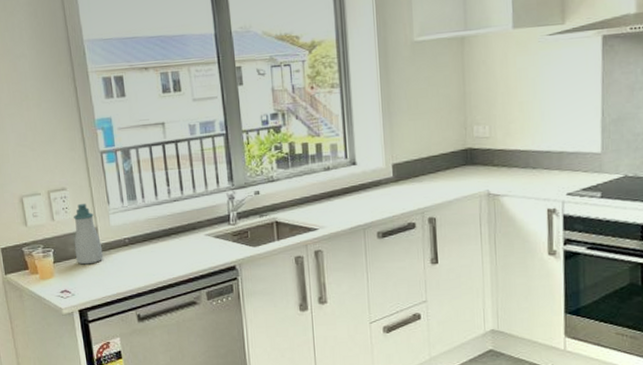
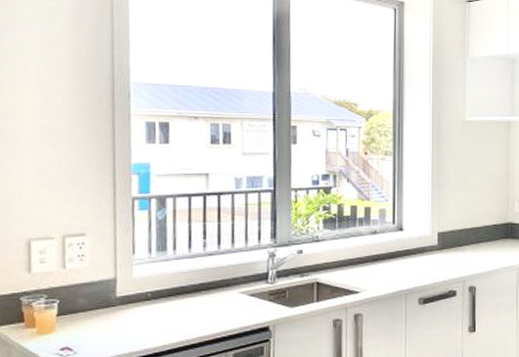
soap bottle: present [74,203,104,265] -> none [85,251,119,319]

